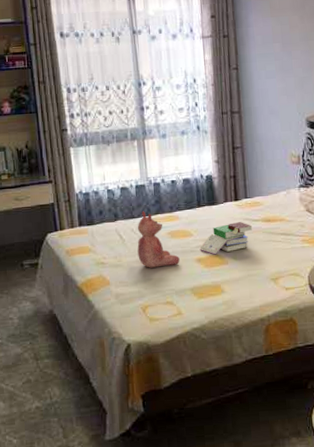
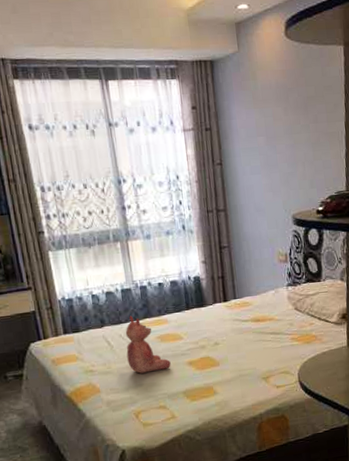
book: present [200,222,252,255] -> none [190,323,242,357]

